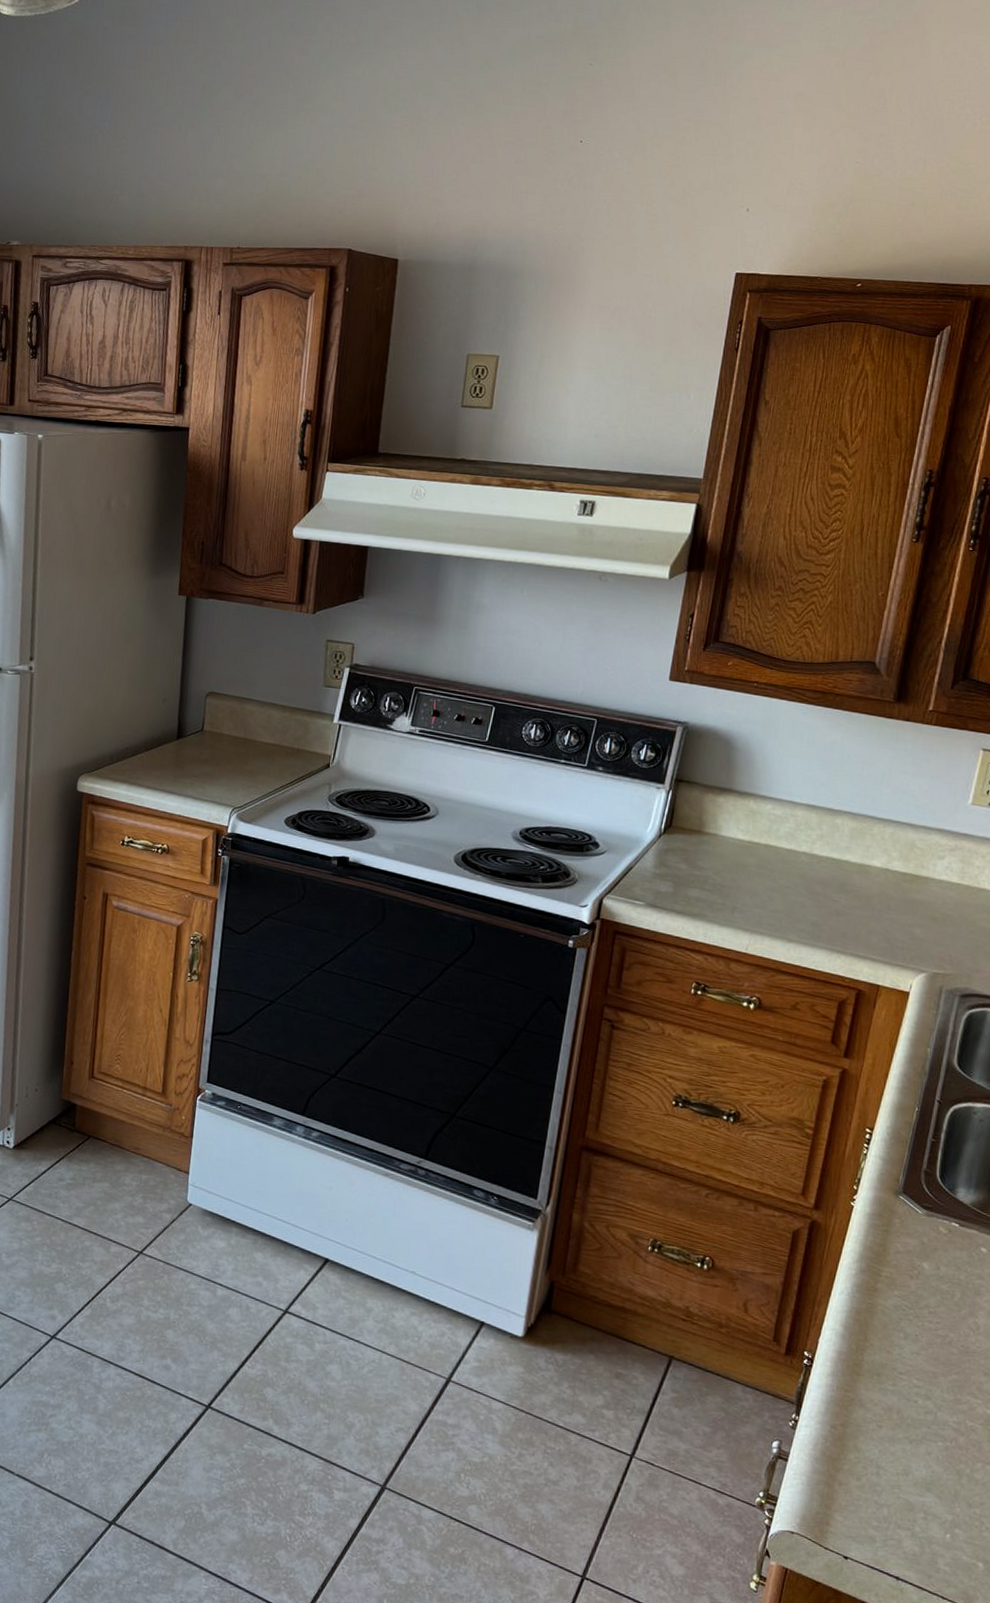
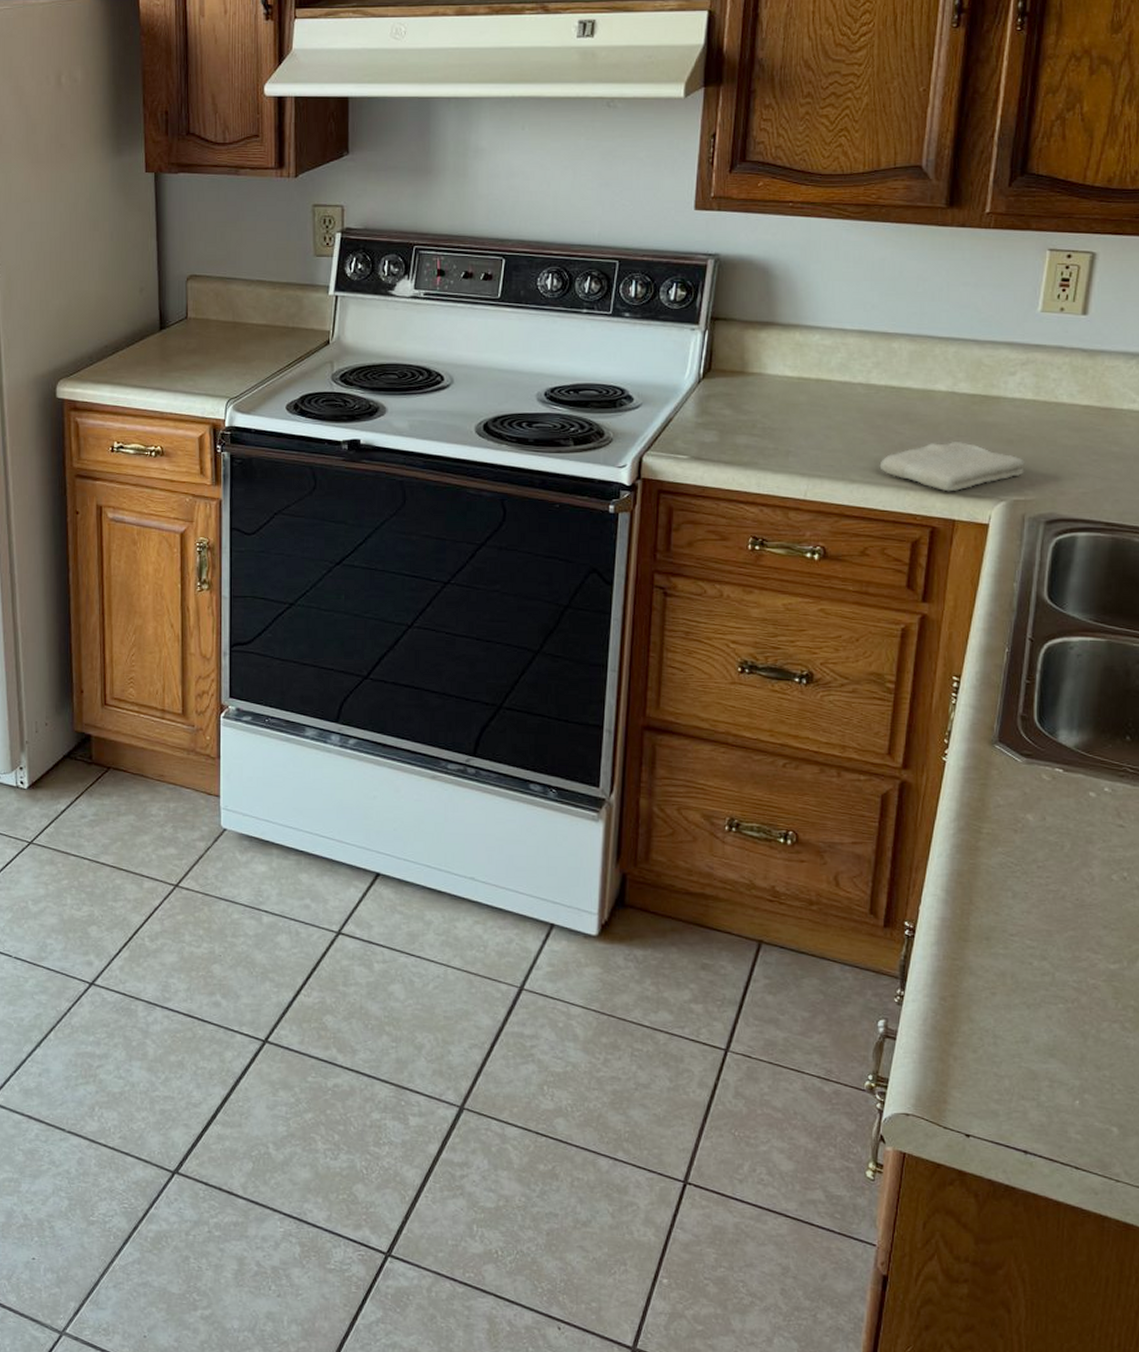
washcloth: none [815,913,946,960] -> present [879,442,1024,492]

